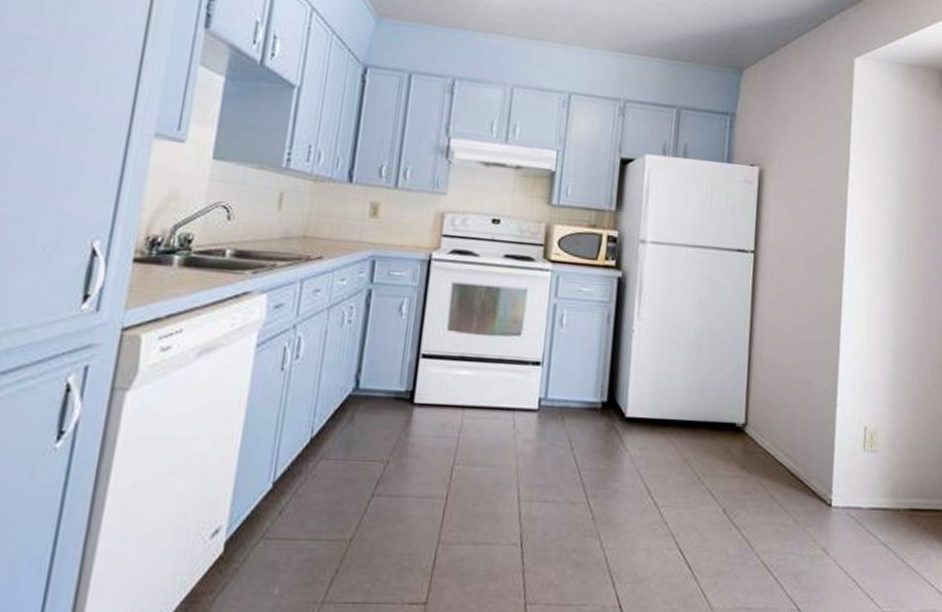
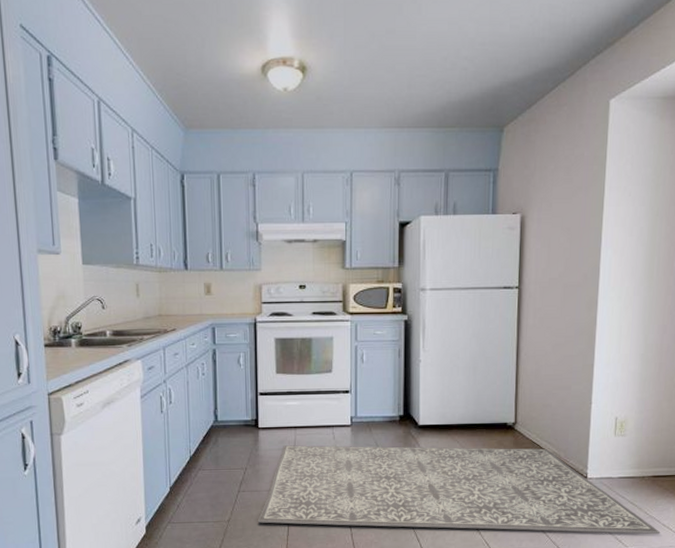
rug: none [392,431,921,592] -> present [257,445,661,535]

